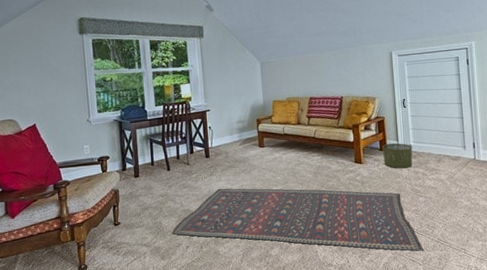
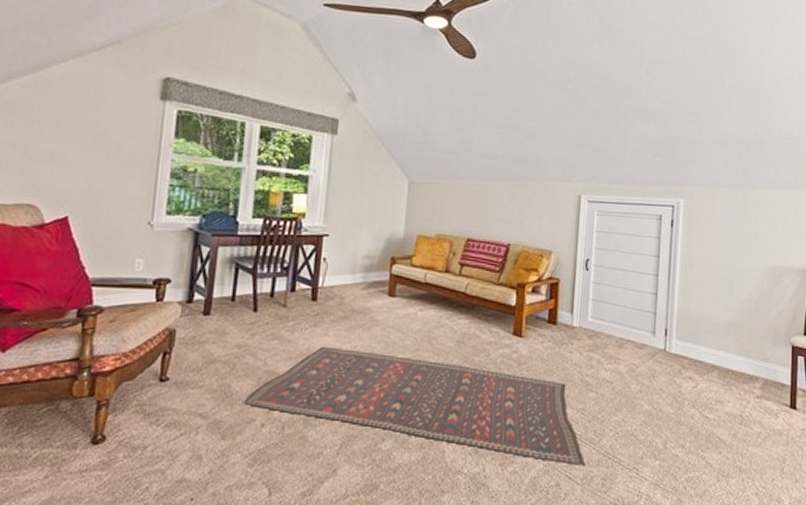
basket: present [381,143,413,169] -> none [550,314,590,351]

